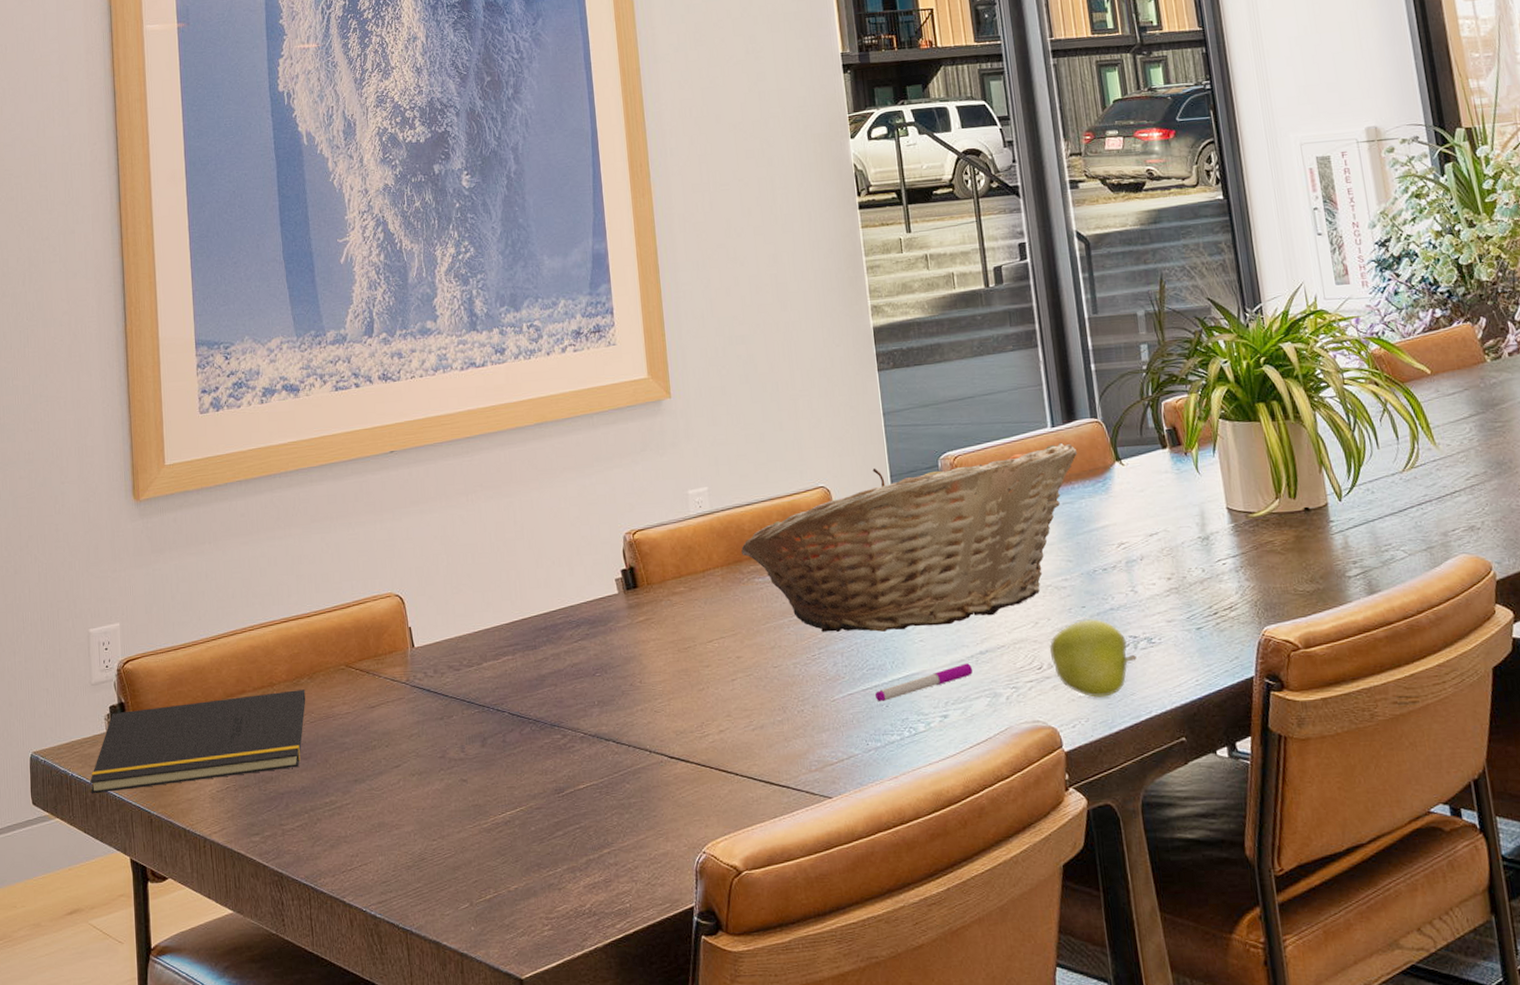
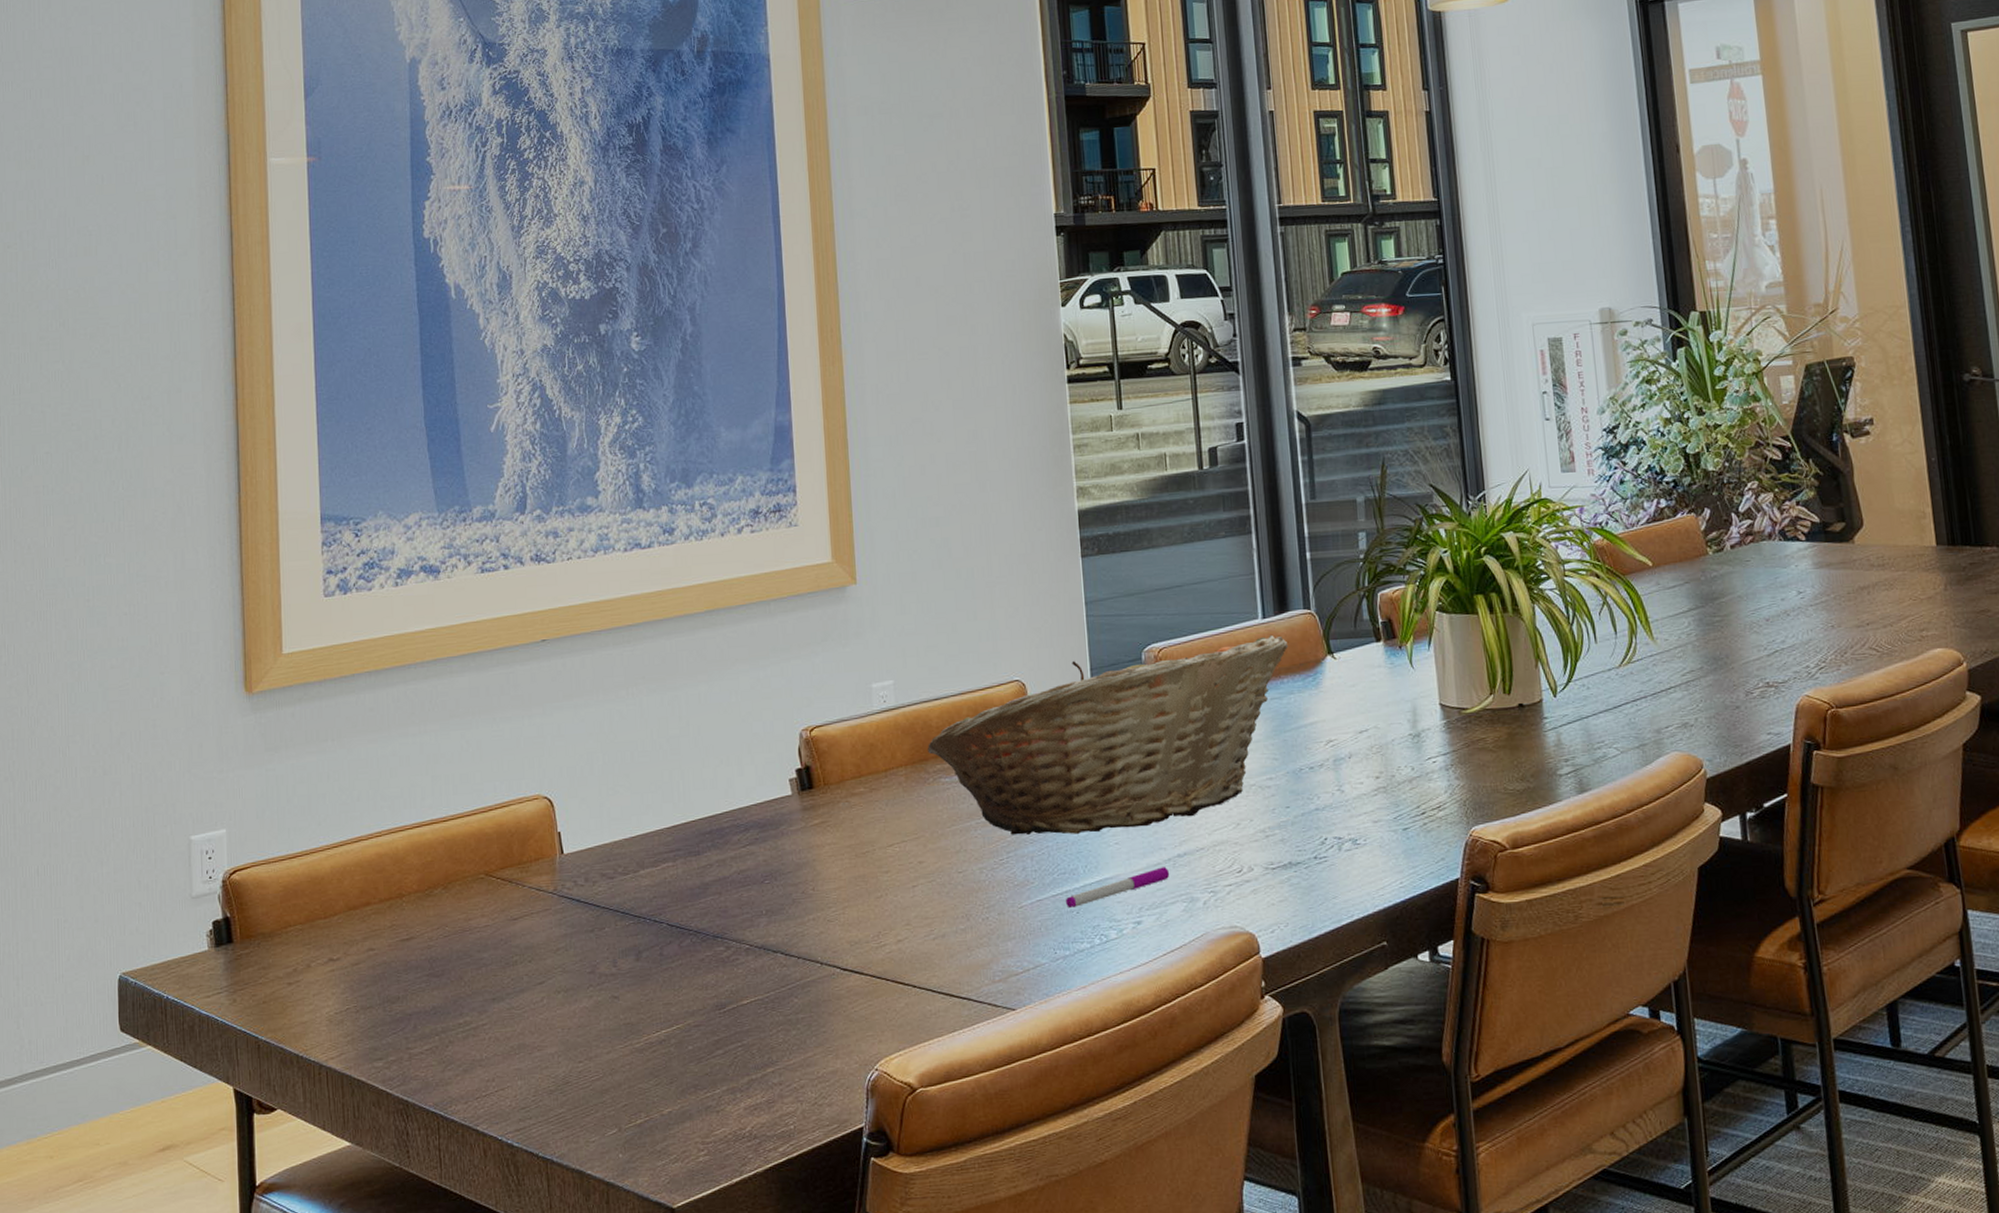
notepad: present [90,689,306,794] -> none [188,901,439,1019]
apple: present [1049,619,1137,698] -> none [1250,820,1340,901]

